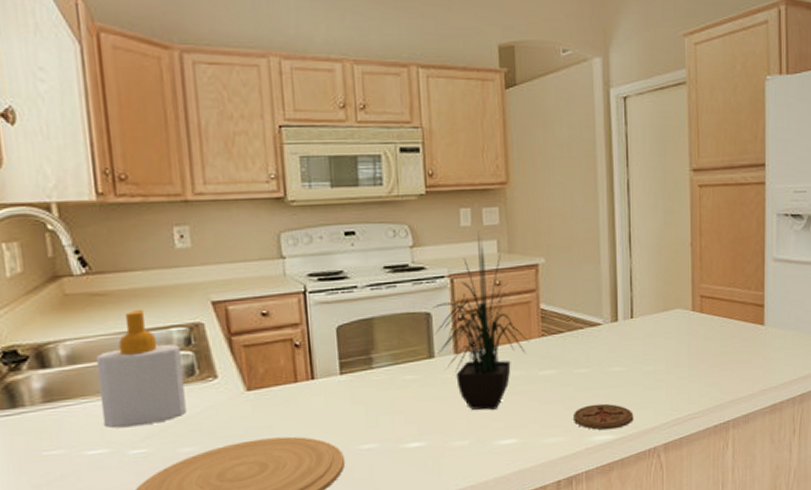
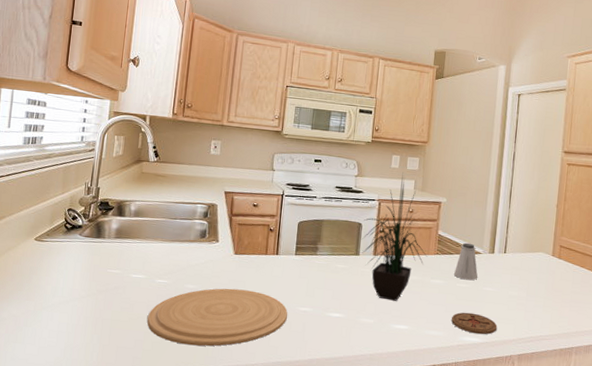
soap bottle: present [95,309,186,429] -> none [146,188,200,265]
saltshaker: none [568,313,601,363] -> present [453,242,478,281]

